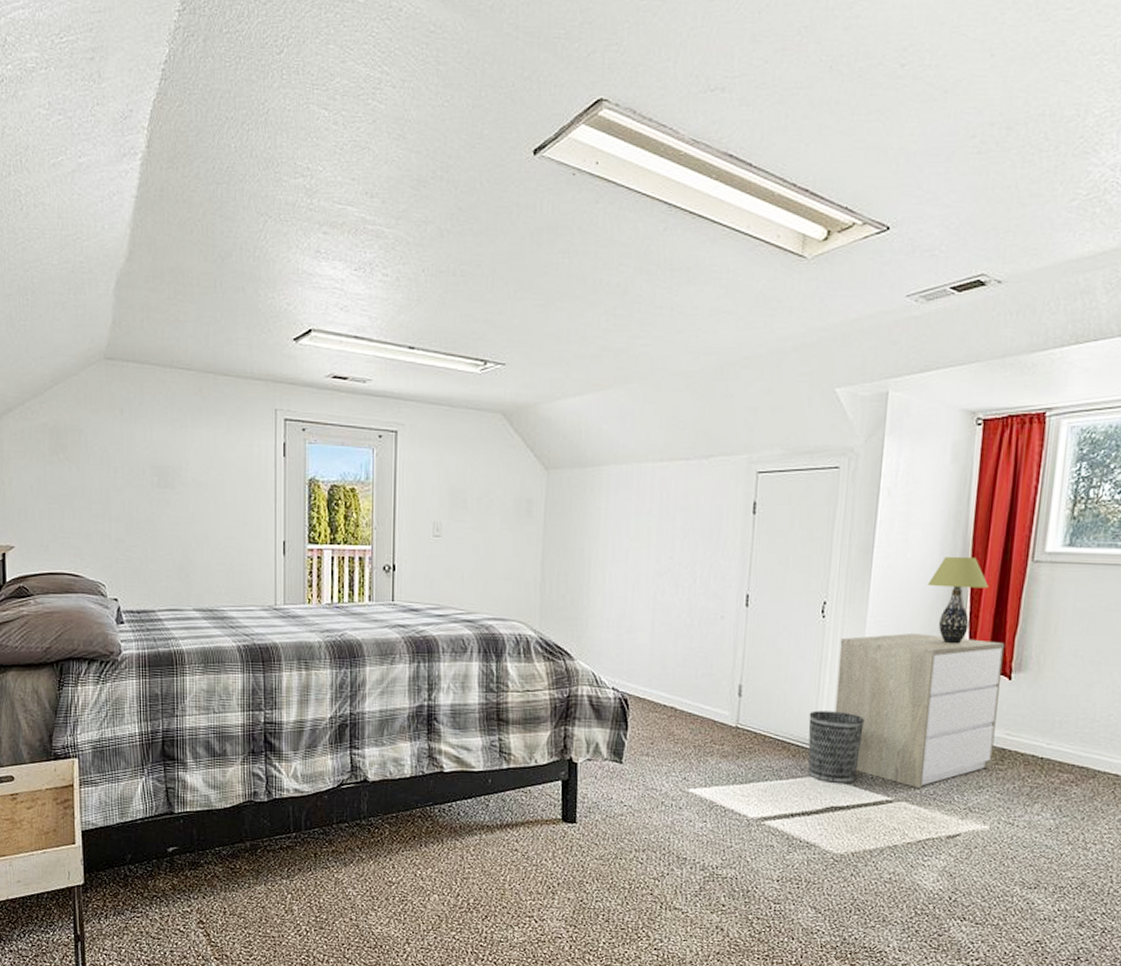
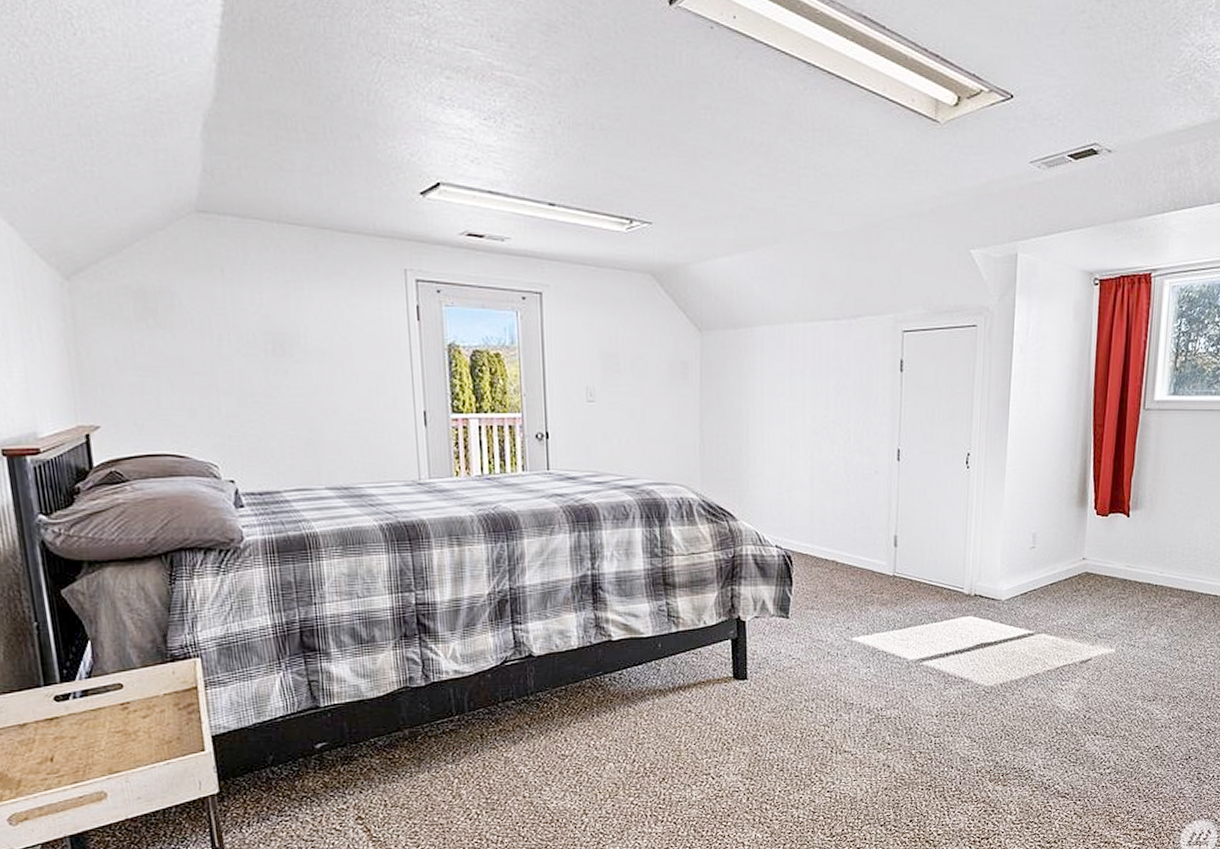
wastebasket: present [808,710,864,784] -> none [958,555,1007,622]
dresser: present [835,633,1005,789] -> none [981,479,1124,621]
table lamp: present [928,557,989,644] -> none [1057,408,1109,488]

